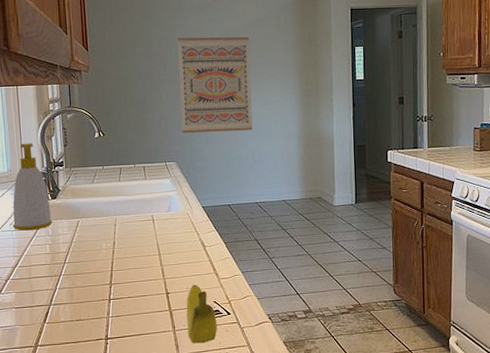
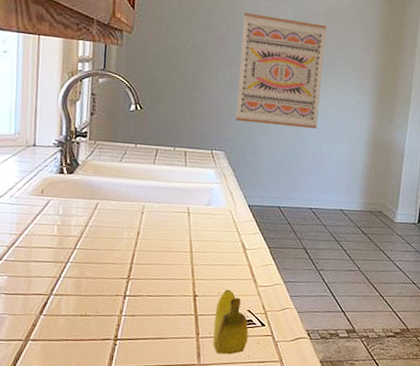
soap bottle: present [12,143,52,231] -> none [13,103,65,207]

